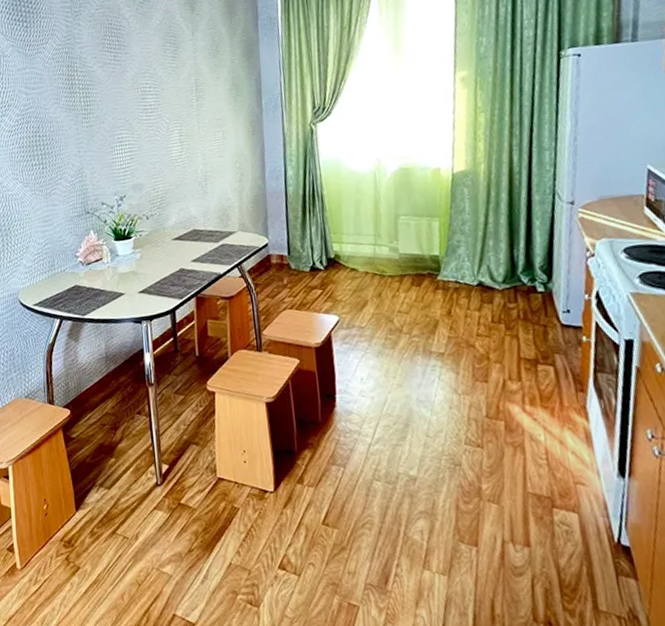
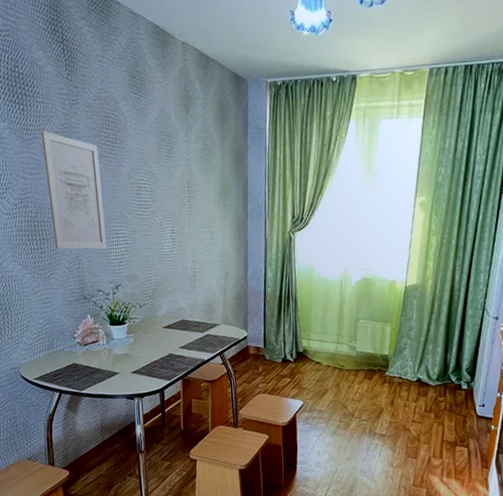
wall art: none [44,45,111,163] -> present [41,131,107,250]

